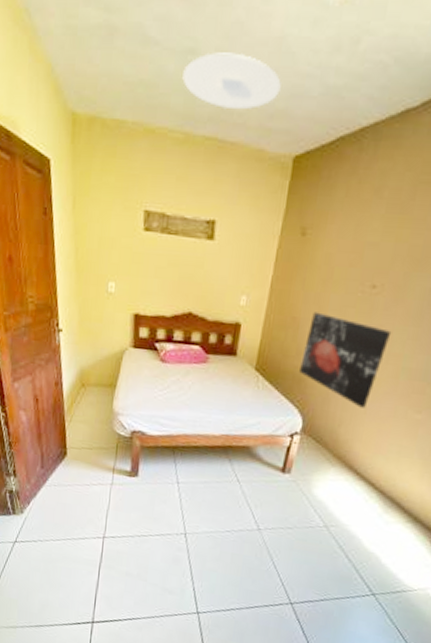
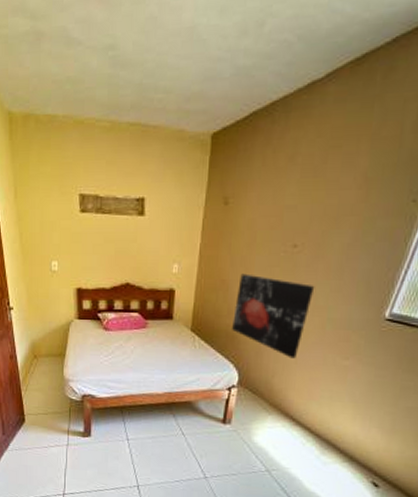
ceiling light: present [182,52,281,110] -> none [105,45,195,97]

